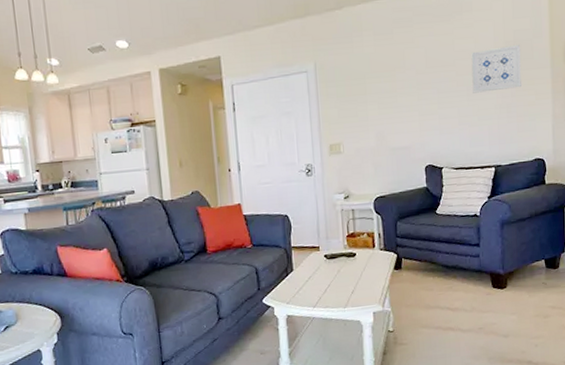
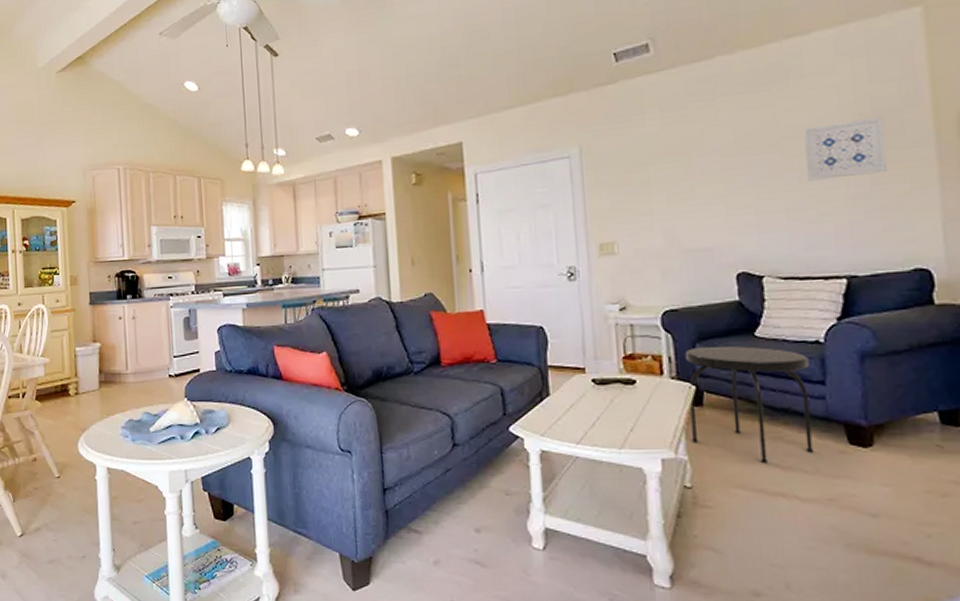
side table: none [389,221,472,308] -> present [684,345,815,464]

